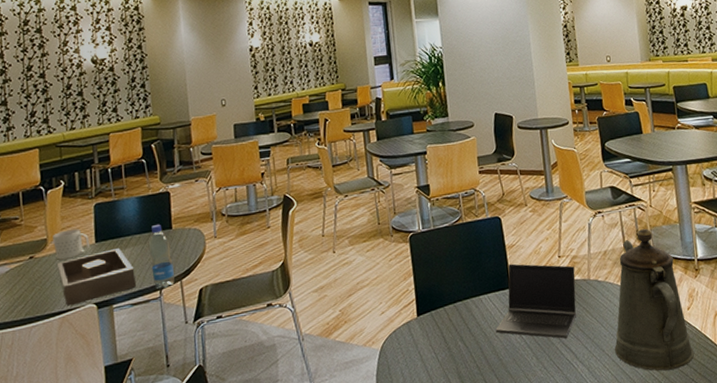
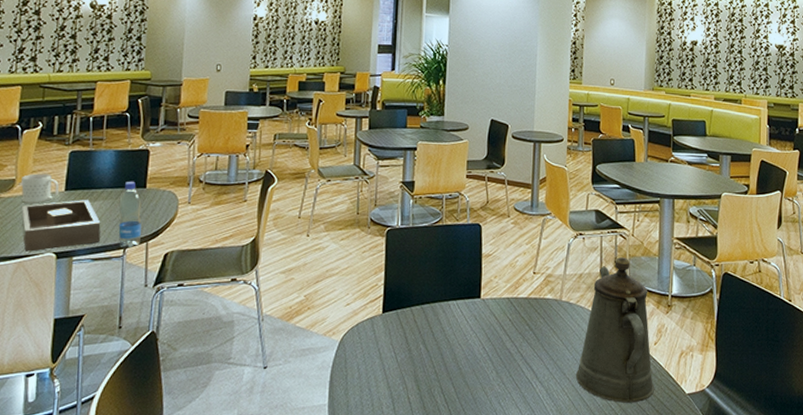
laptop computer: present [496,263,576,339] -> none [459,273,548,356]

